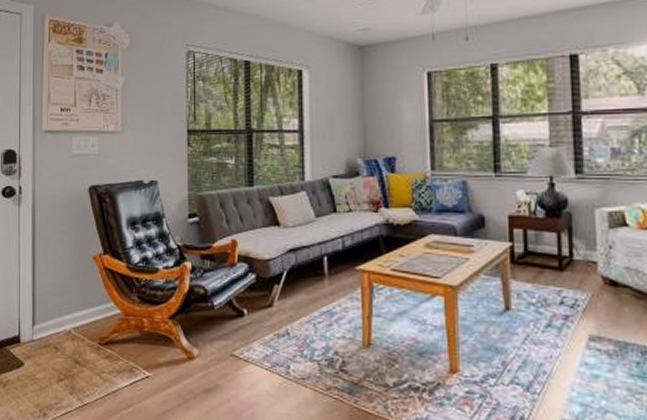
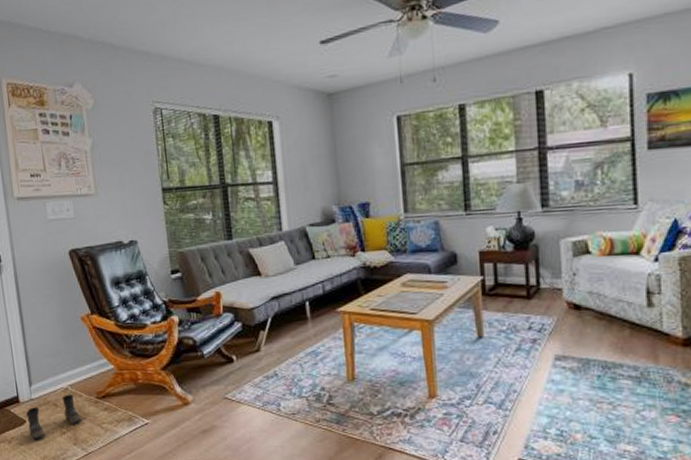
boots: none [25,337,81,386] -> present [26,394,82,440]

